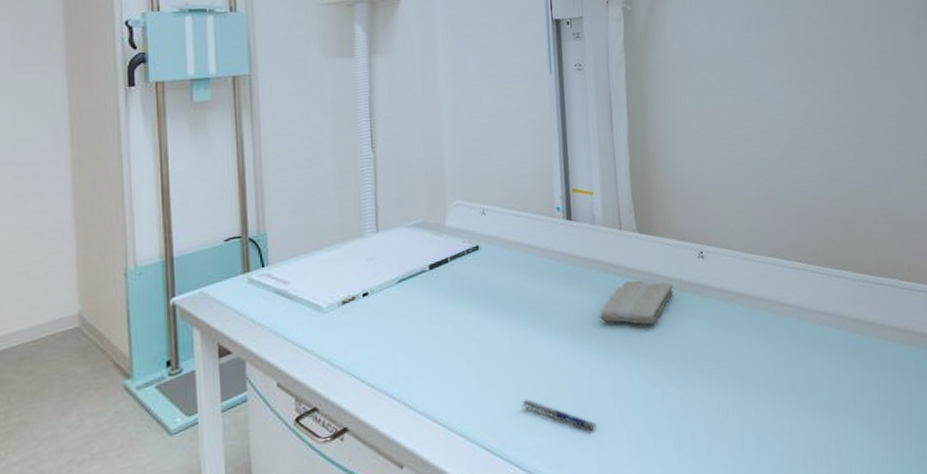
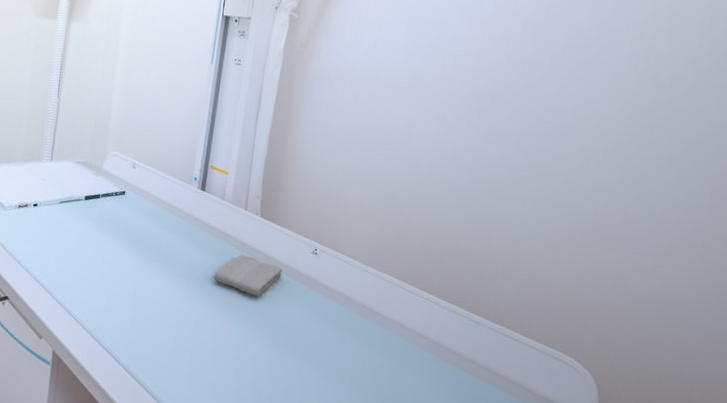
pen: present [522,399,596,431] -> none [136,321,192,363]

